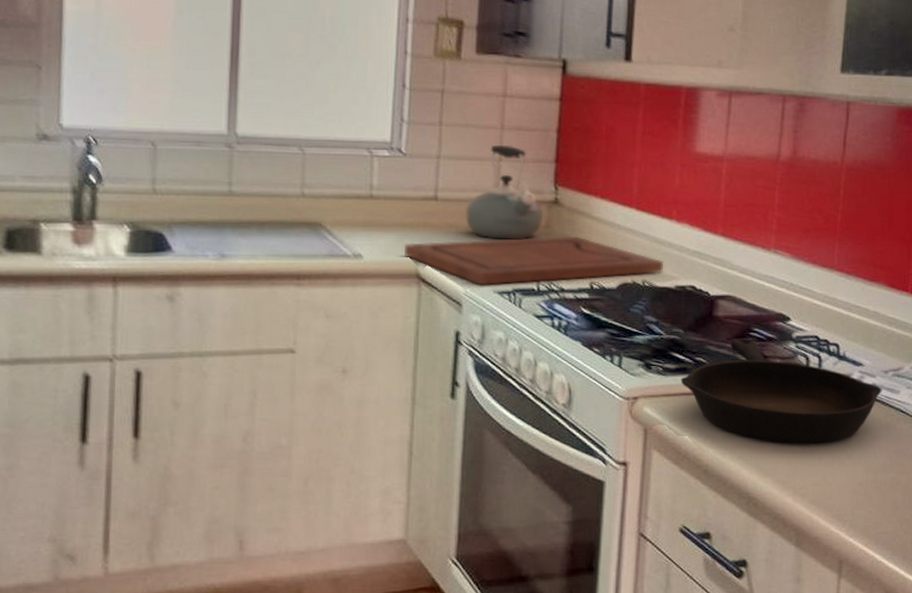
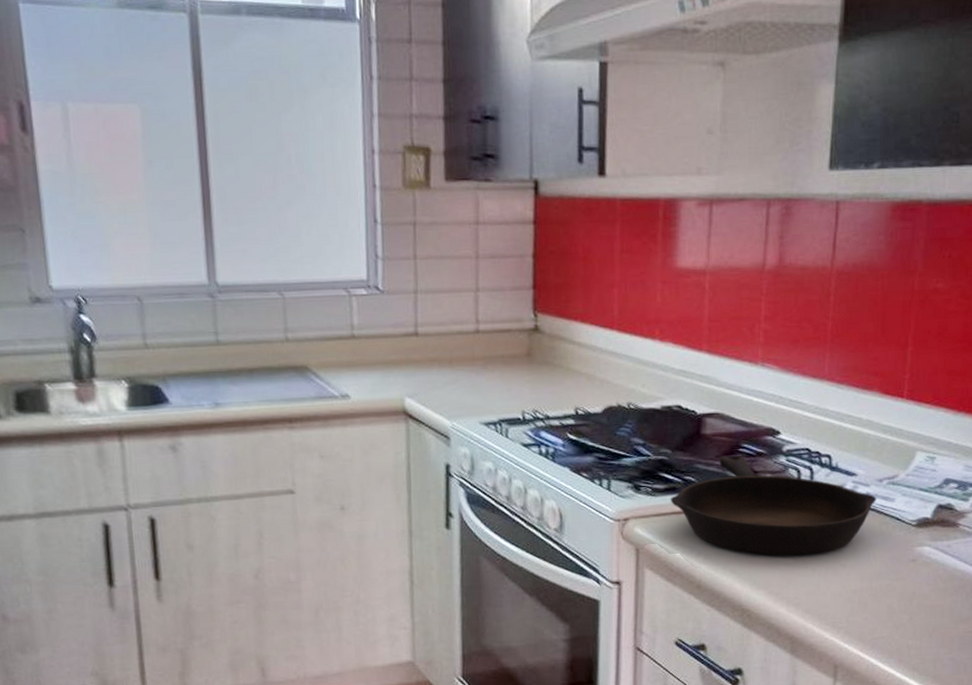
cutting board: present [404,236,664,286] -> none [390,362,649,419]
kettle: present [466,145,543,240] -> none [447,274,524,371]

